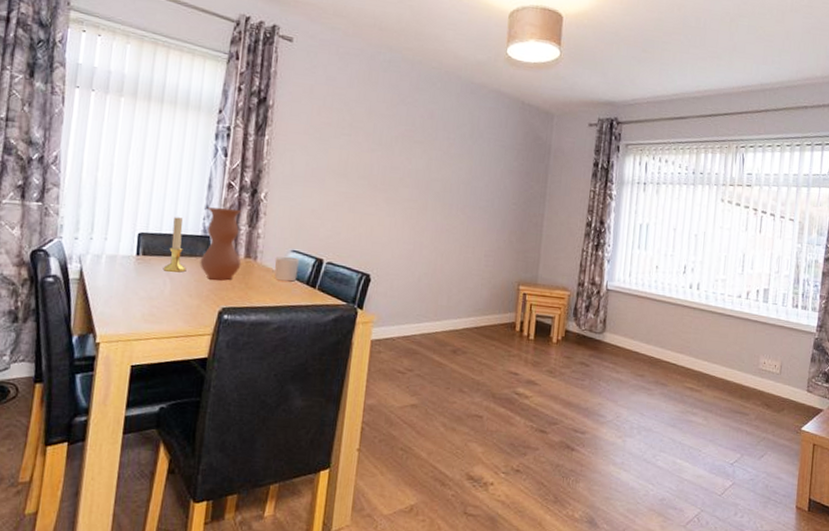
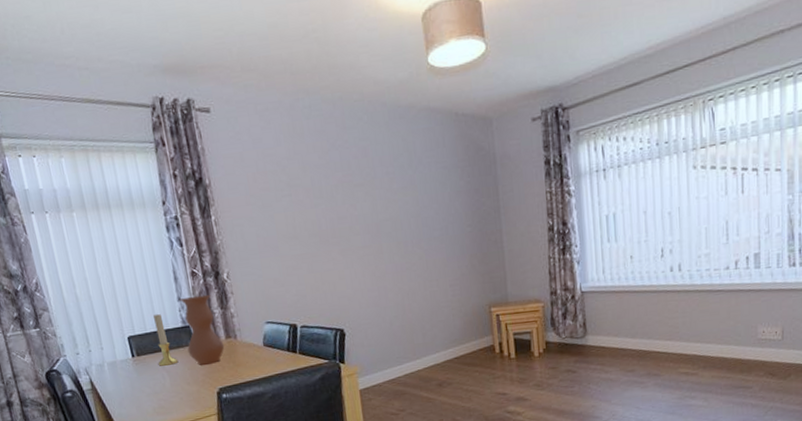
mug: present [274,256,299,282] -> none [252,327,278,353]

